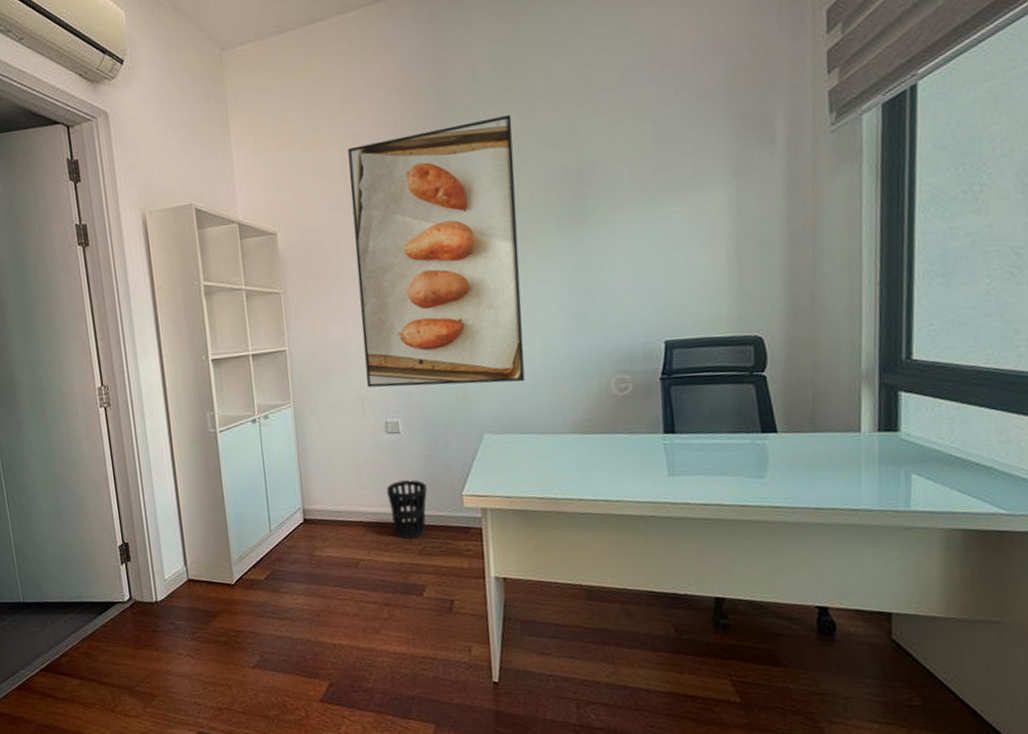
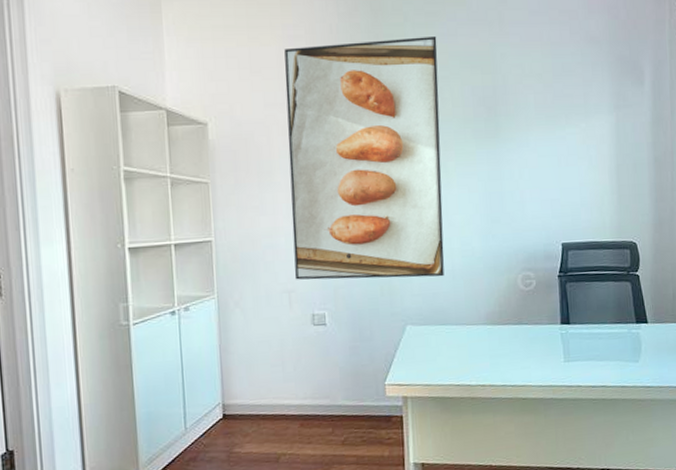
wastebasket: present [387,480,427,540] -> none [311,371,351,431]

